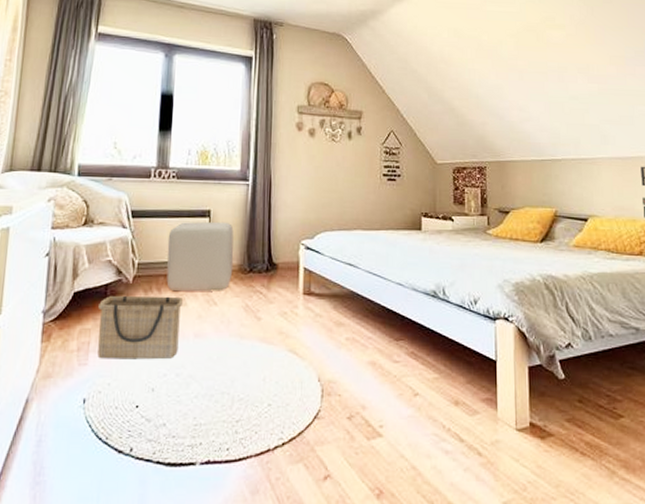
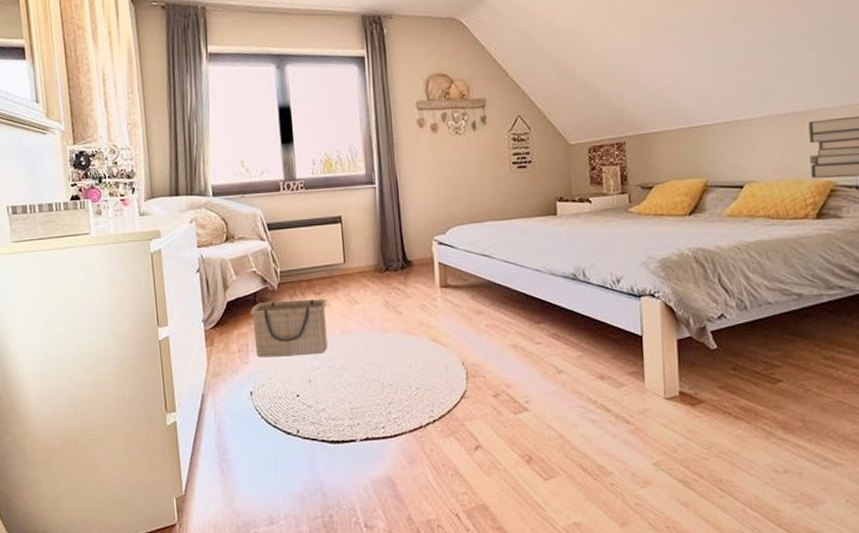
pouf: present [166,221,234,292] -> none [304,226,370,295]

